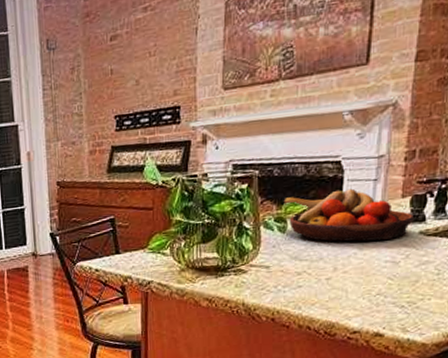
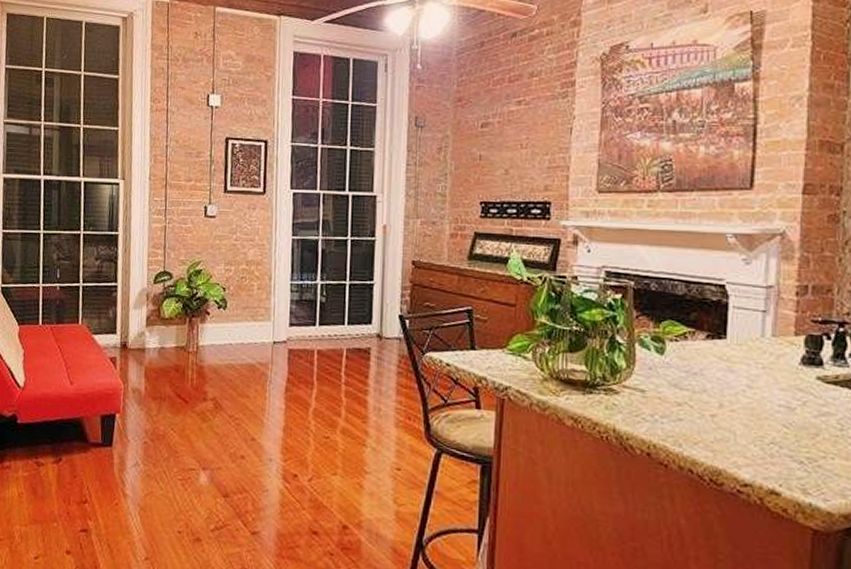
fruit bowl: present [283,188,414,242] -> none [661,316,809,382]

